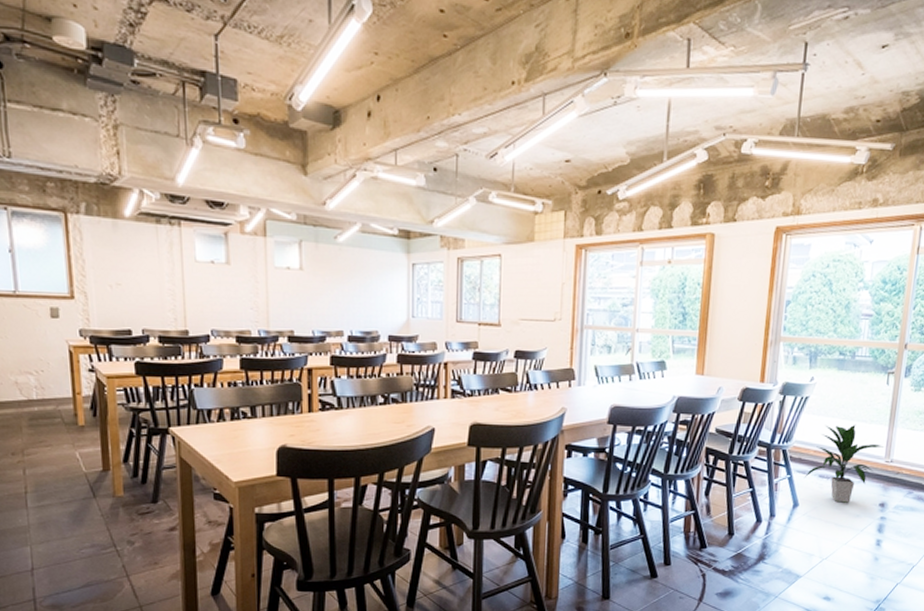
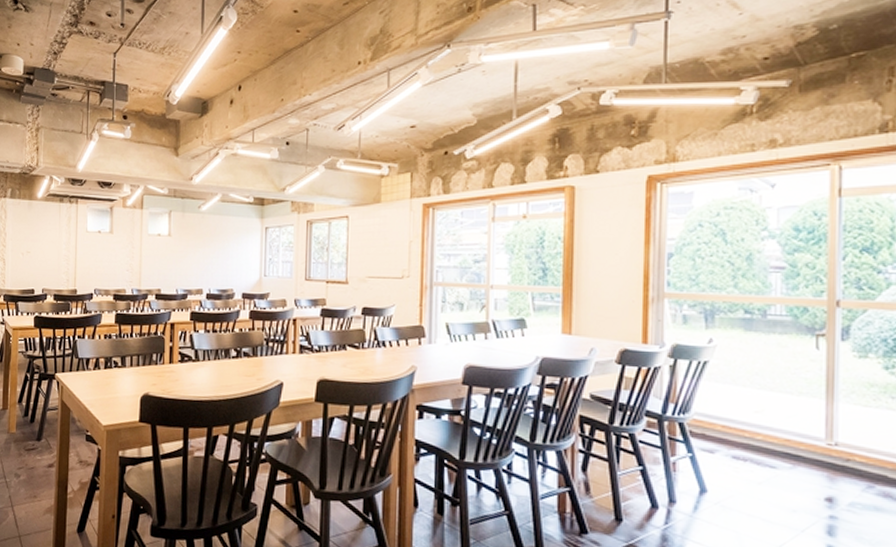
indoor plant: present [805,424,885,503] -> none [713,395,823,494]

